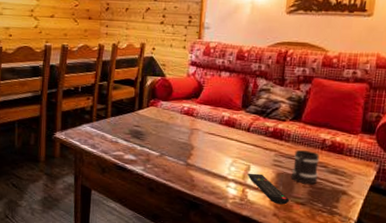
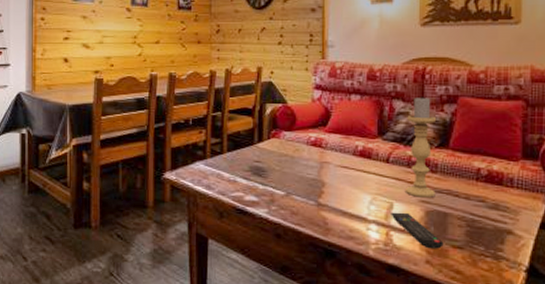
candle holder: none [260,76,292,162] -> present [404,96,436,198]
mug: present [291,149,320,185] -> none [443,181,476,224]

